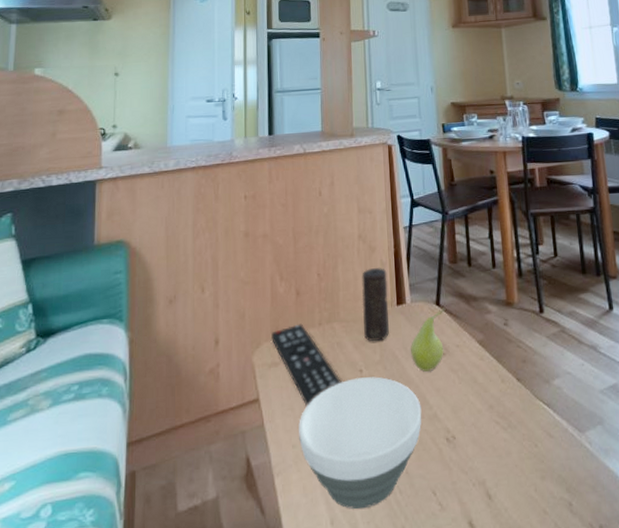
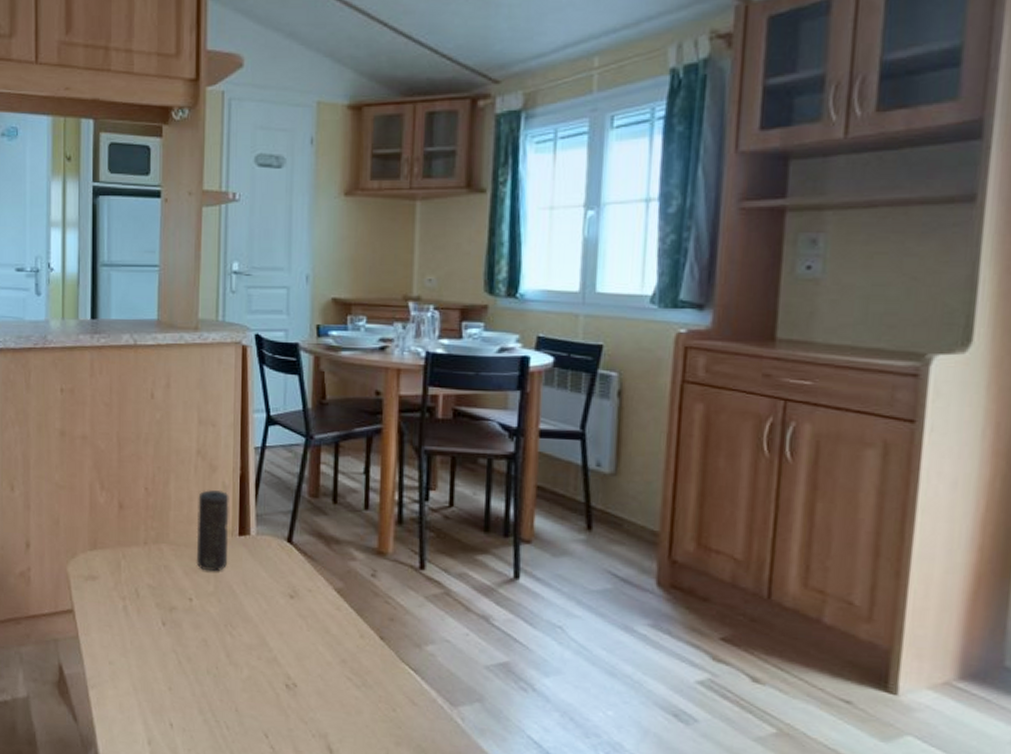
remote control: present [270,323,343,407] -> none [88,539,169,627]
bowl: present [299,377,422,510] -> none [117,606,259,737]
fruit: present [410,308,446,372] -> none [251,546,299,612]

